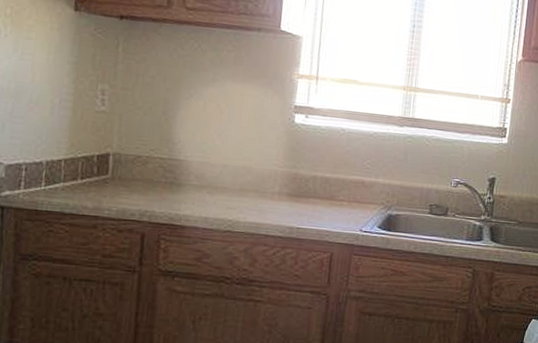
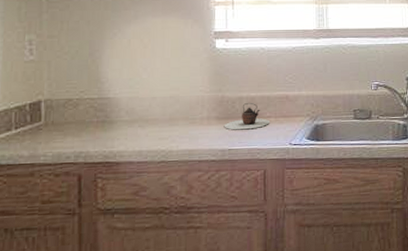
teapot: none [294,182,343,211] -> present [224,102,271,130]

